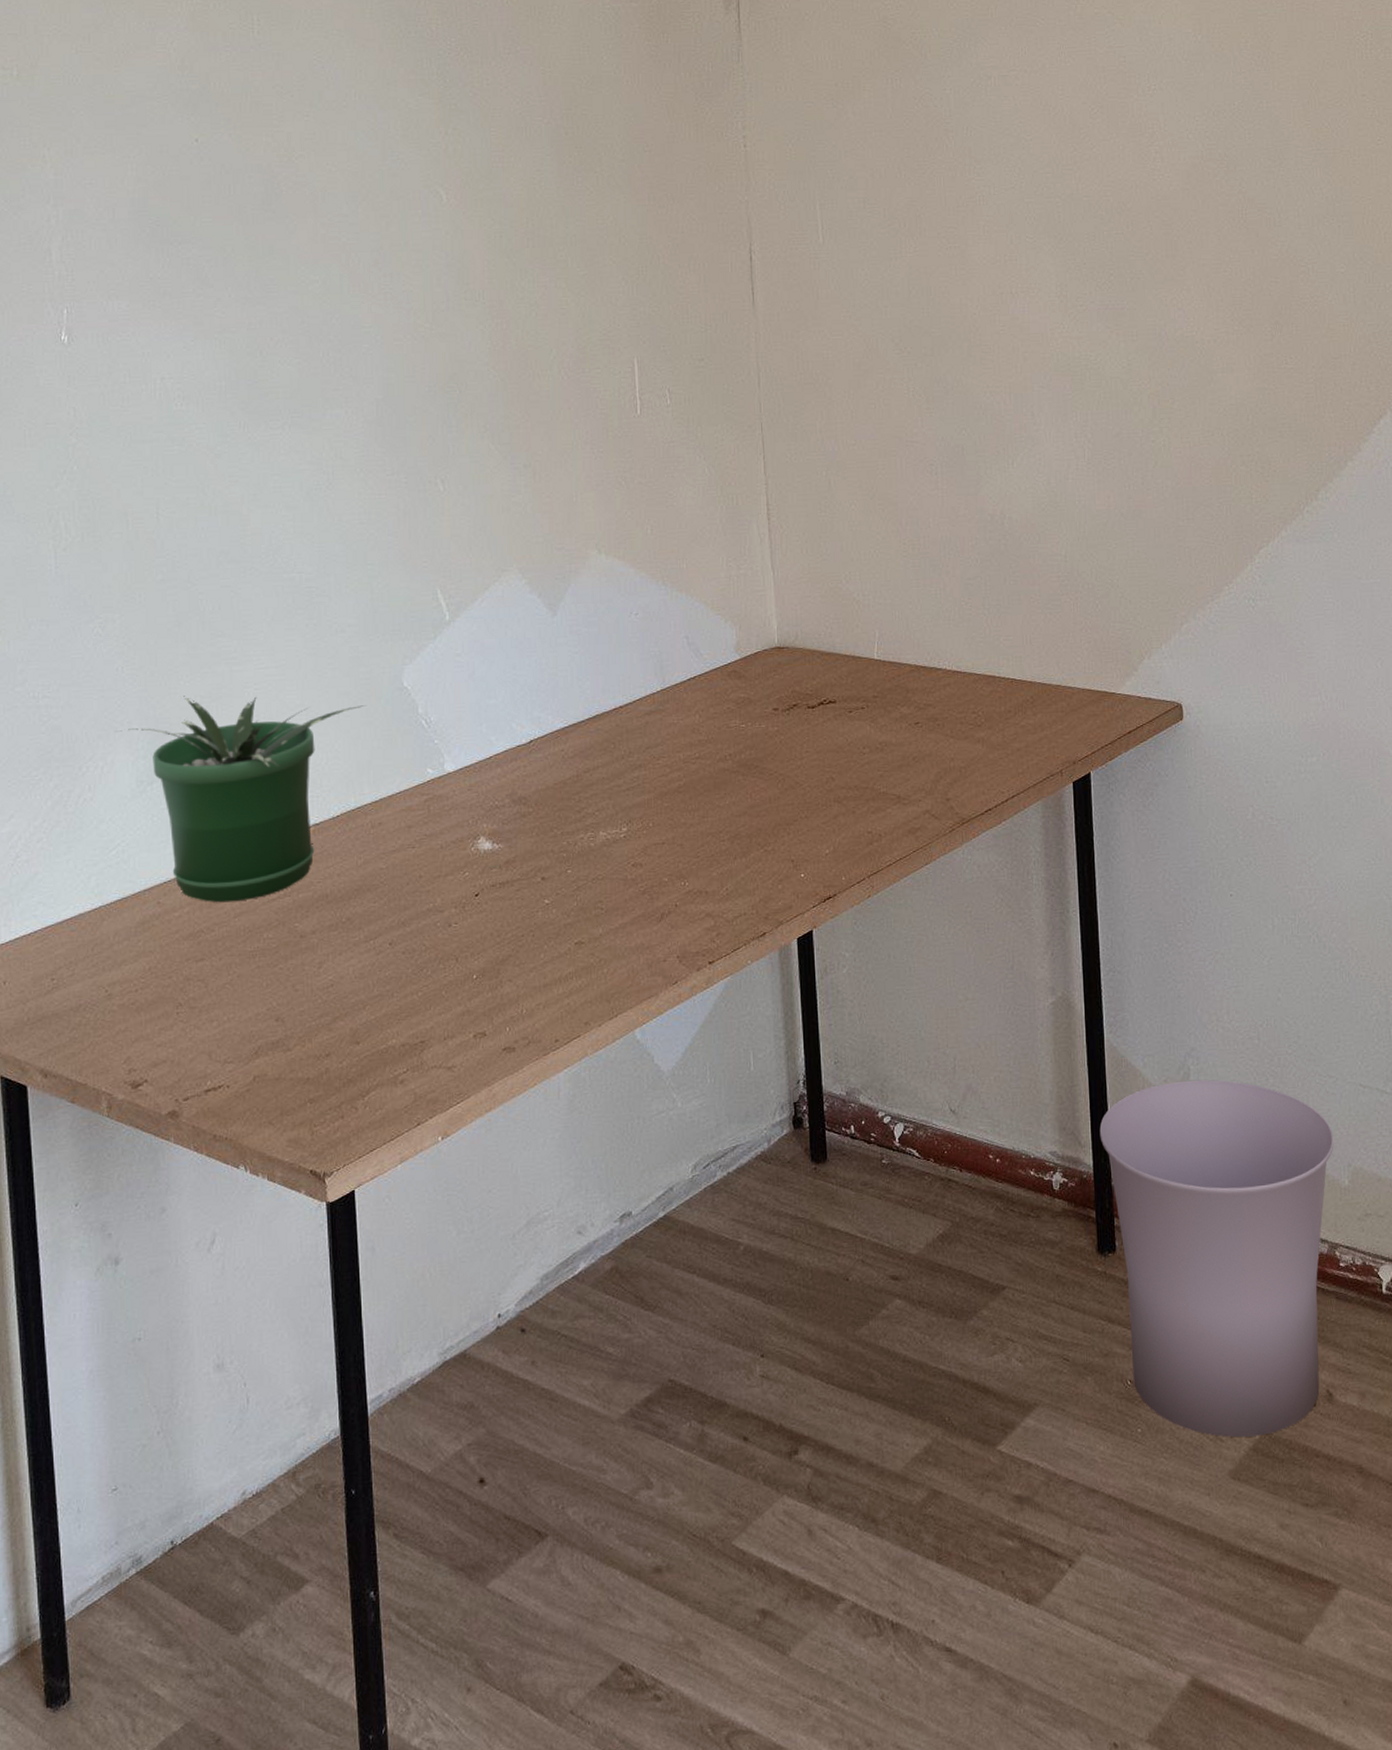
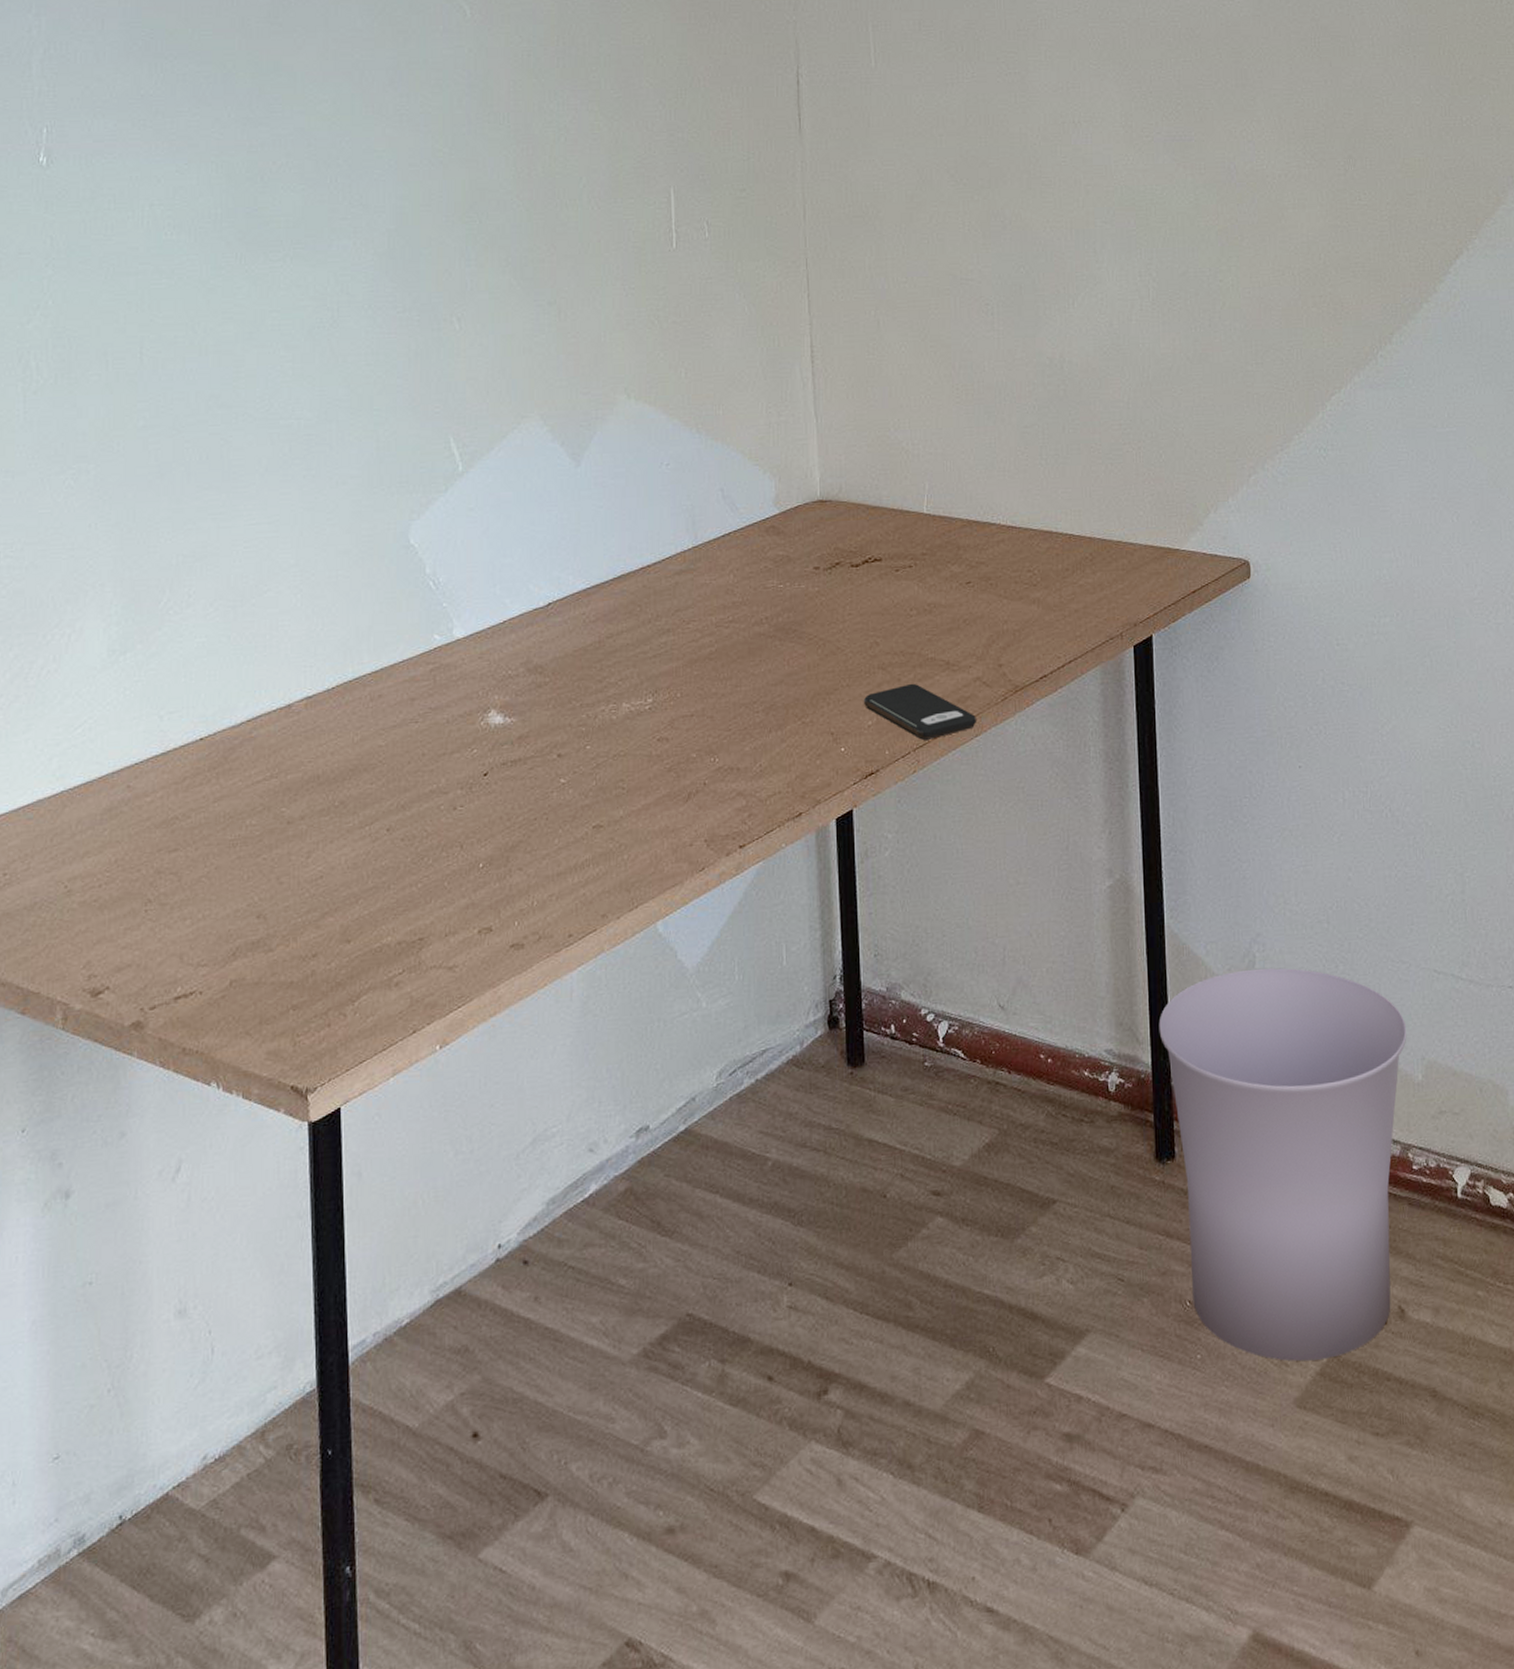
planter: present [116,696,367,903] -> none [86,555,369,786]
phone: none [820,815,927,867] -> present [863,683,977,740]

